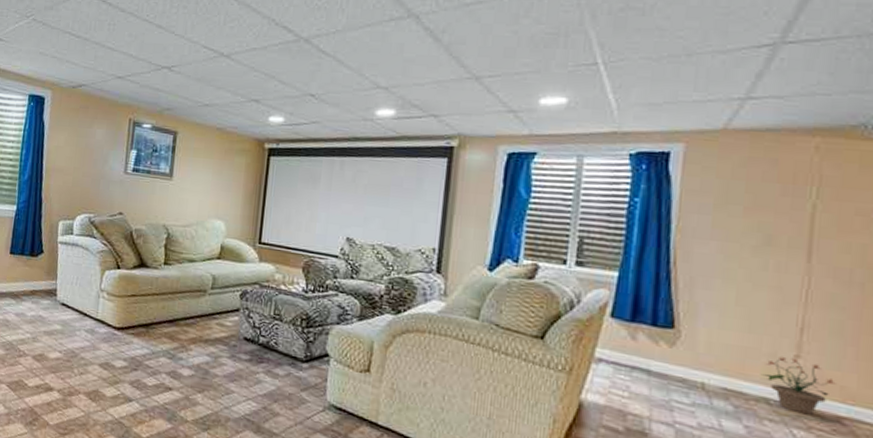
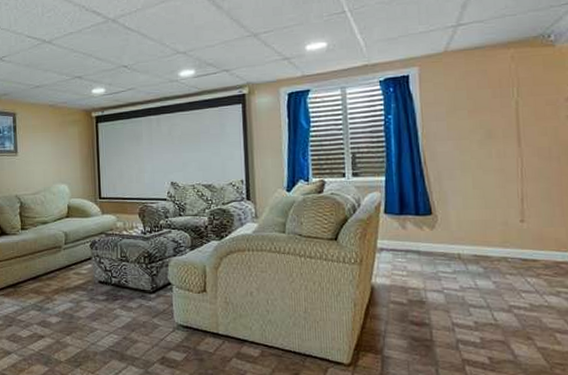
potted plant: present [762,356,836,415] -> none [499,222,552,265]

